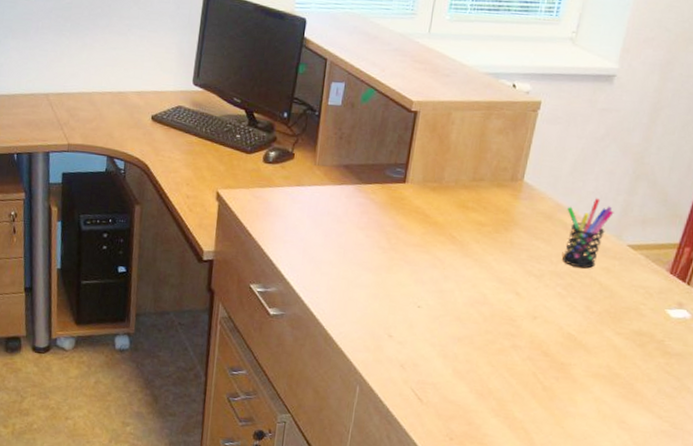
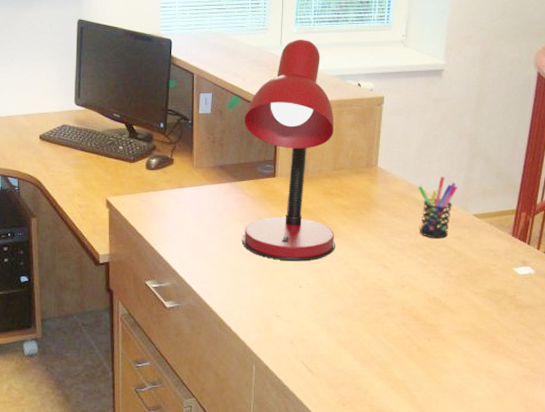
desk lamp: none [360,27,481,279] -> present [242,39,336,261]

